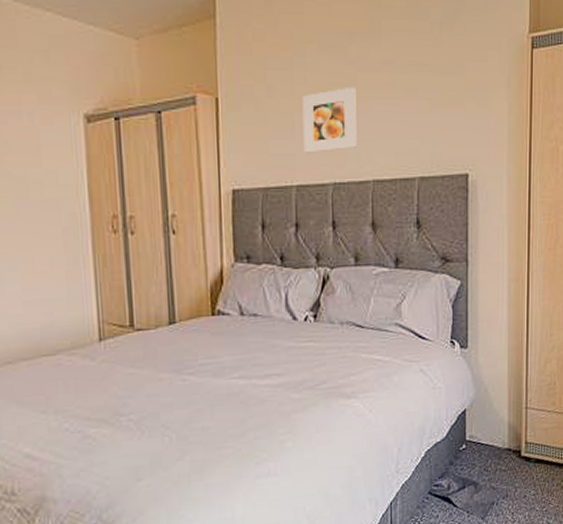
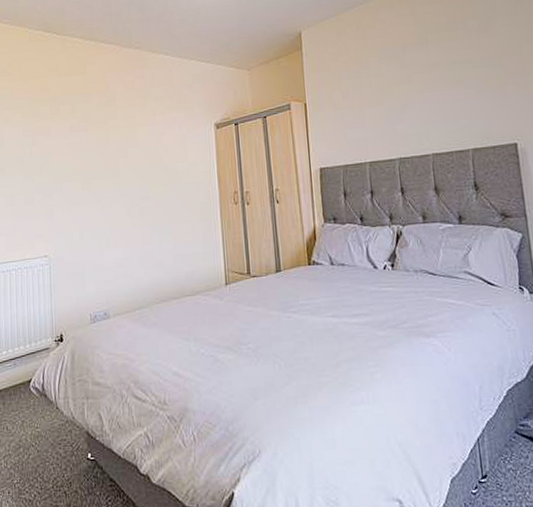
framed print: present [302,88,357,153] -> none [369,85,416,137]

